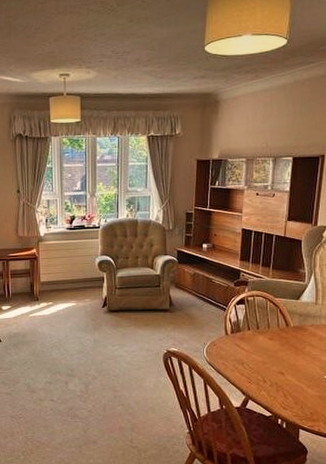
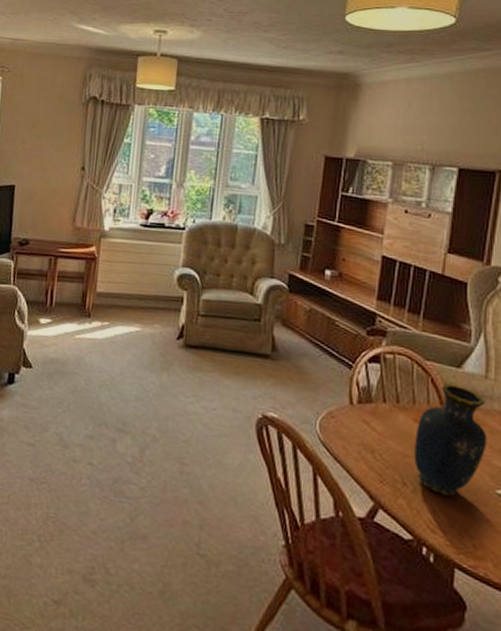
vase: none [270,311,318,385] -> present [414,384,487,497]

